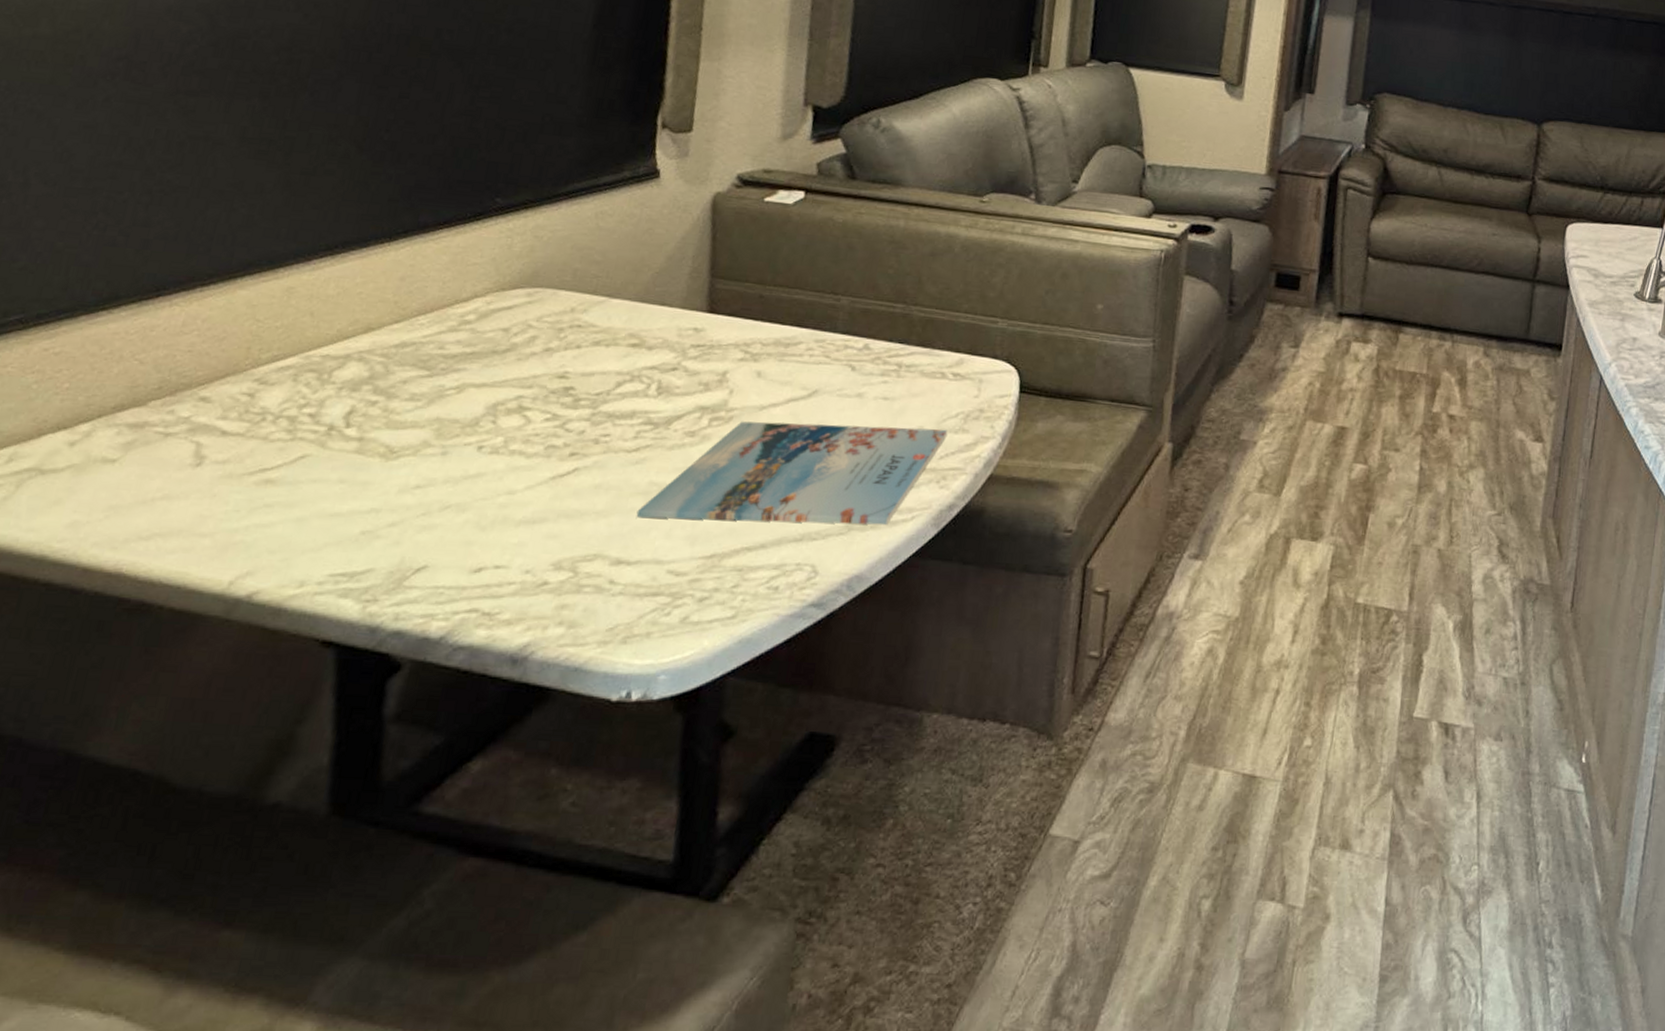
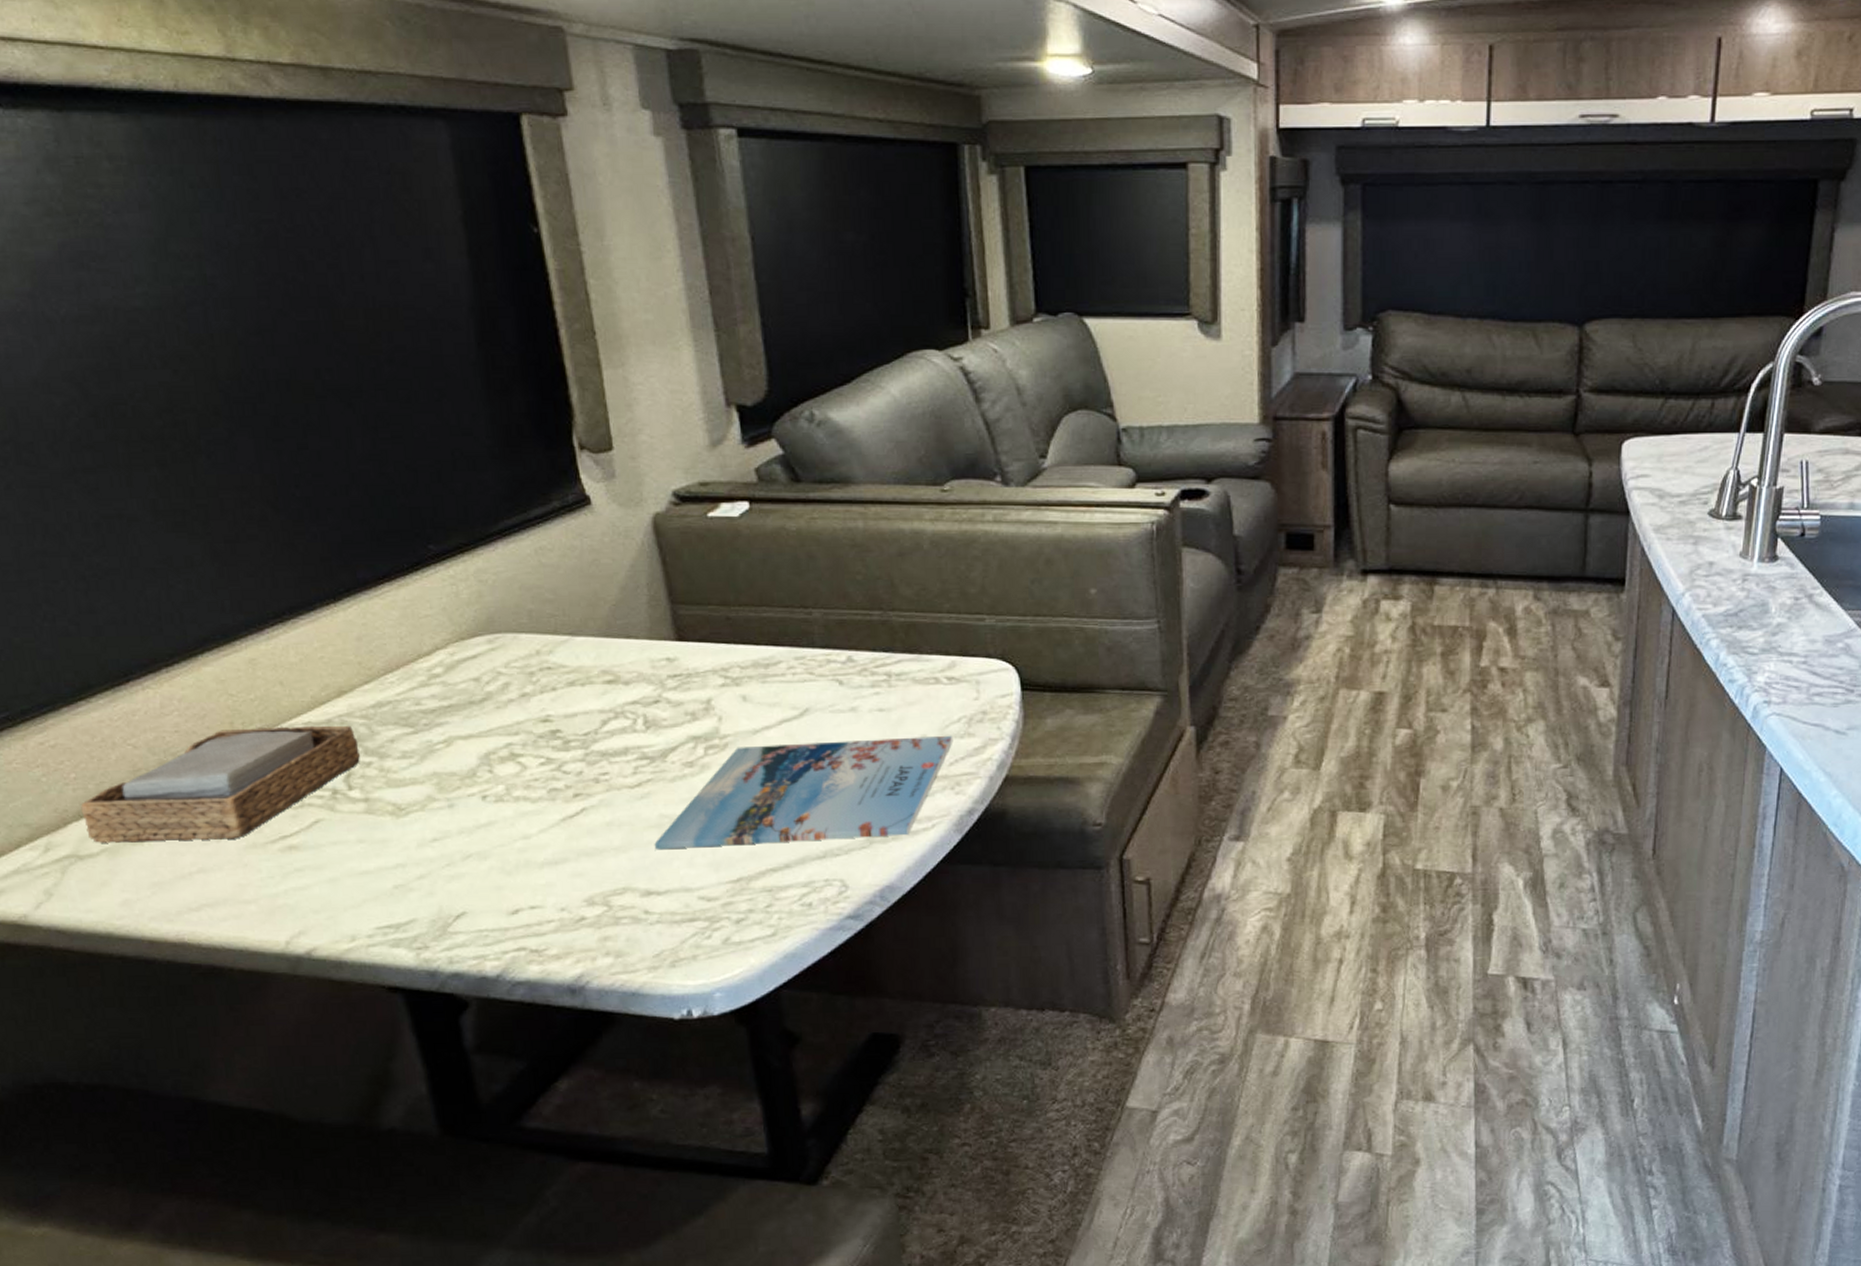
napkin holder: none [59,354,371,467] -> present [80,725,361,843]

